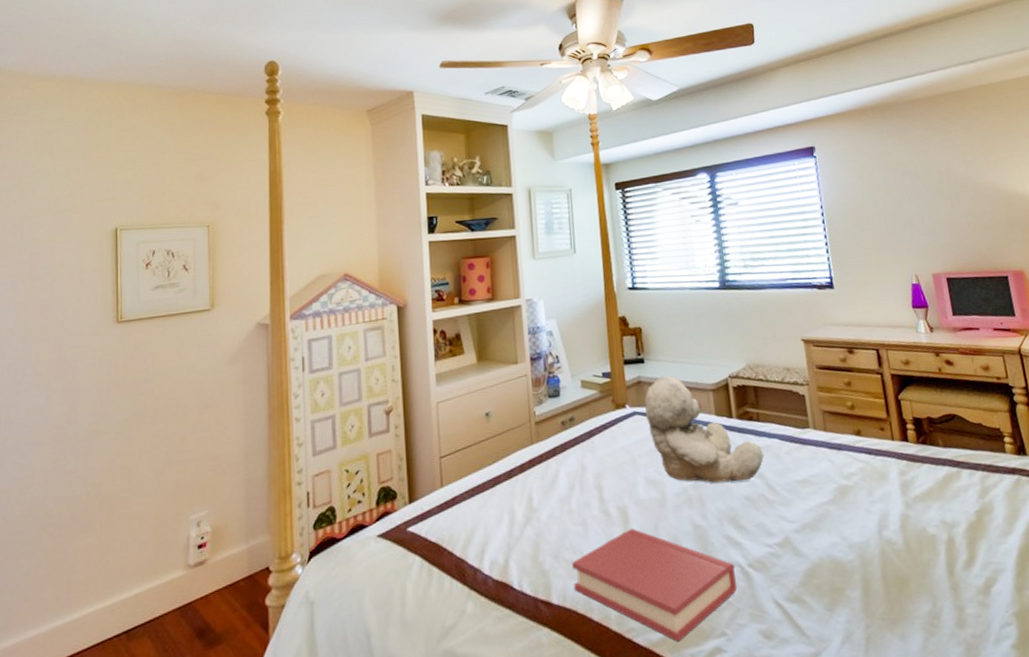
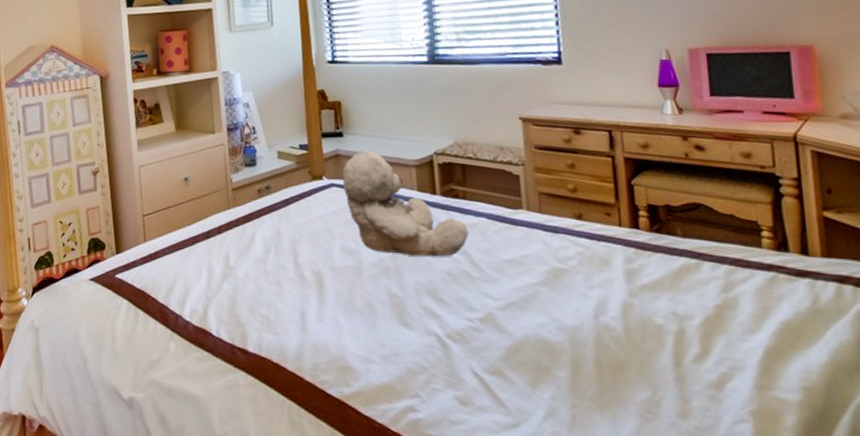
hardback book: present [572,527,738,642] -> none [267,291,434,398]

